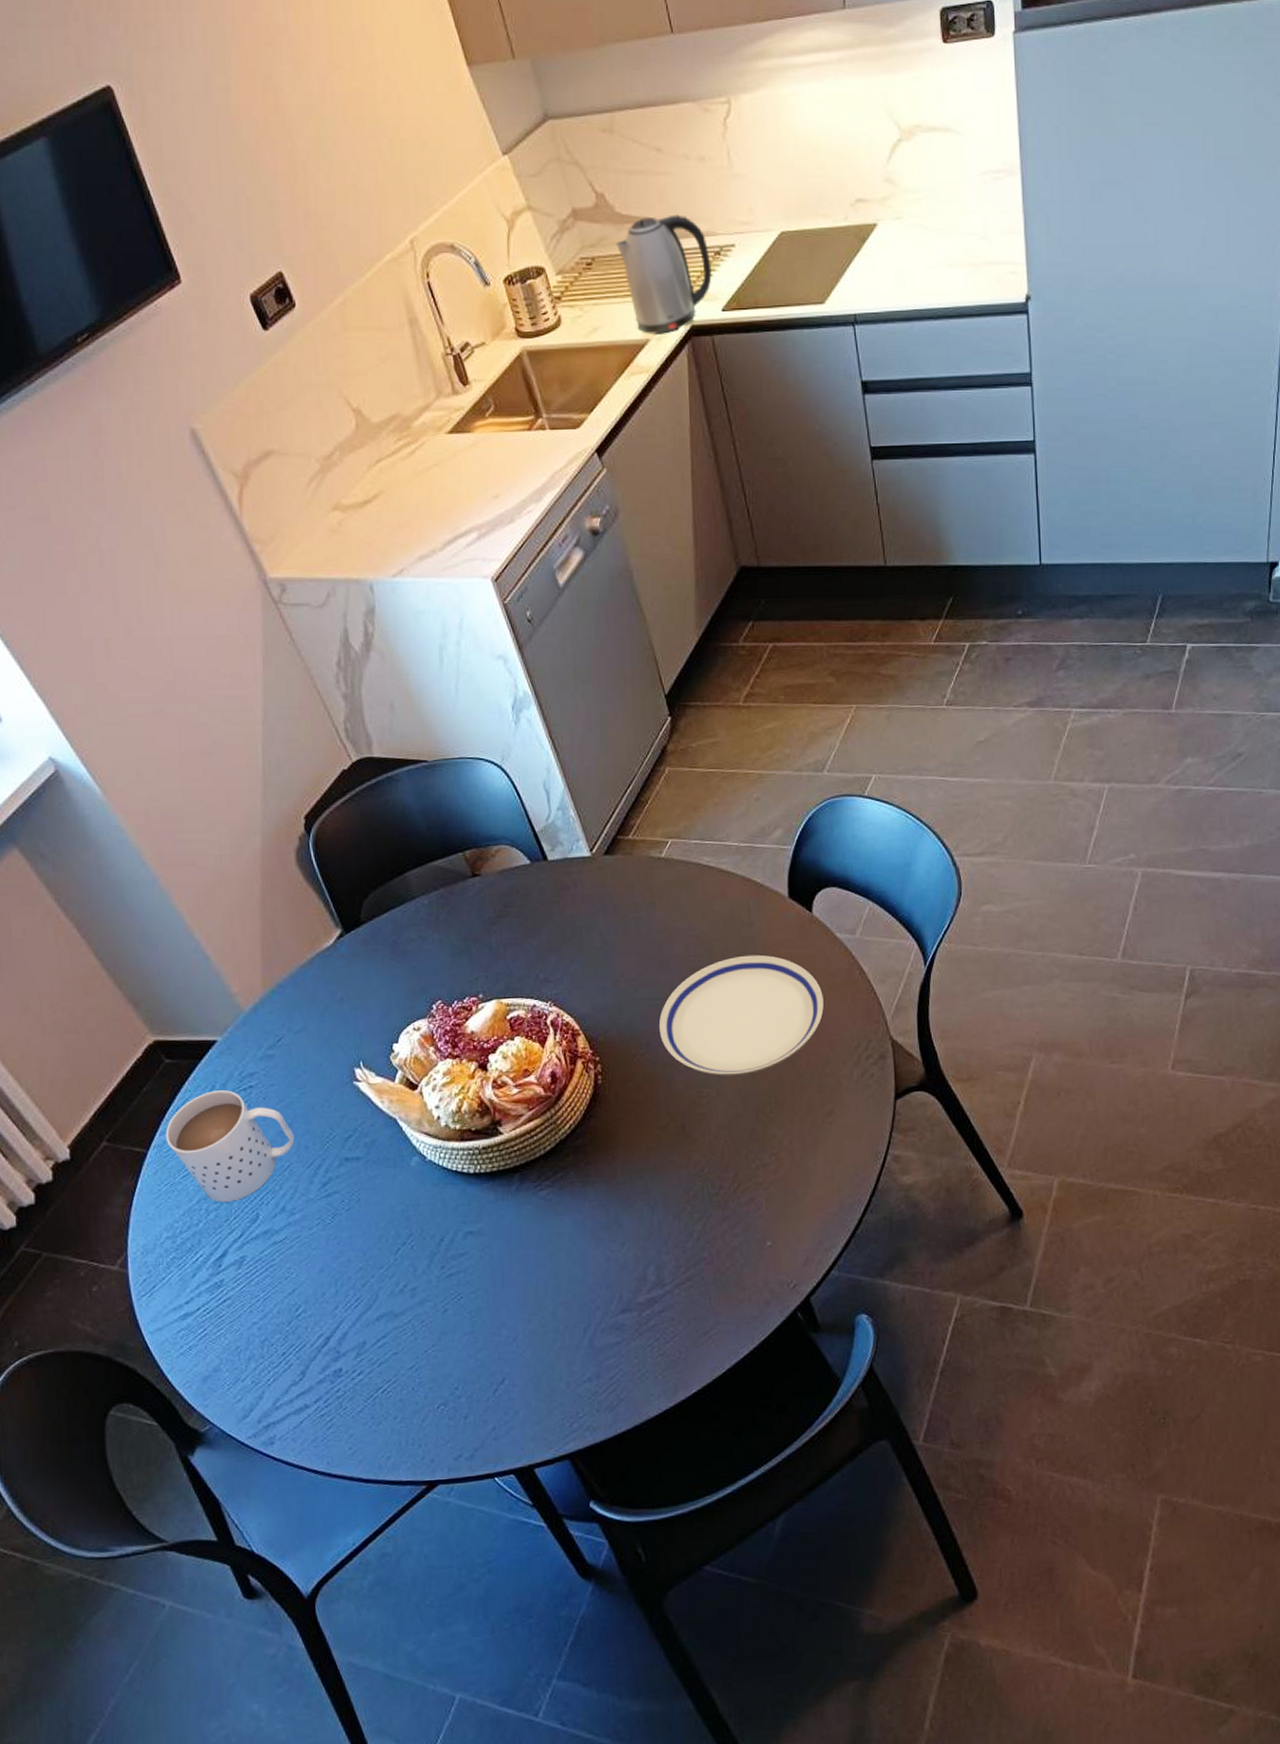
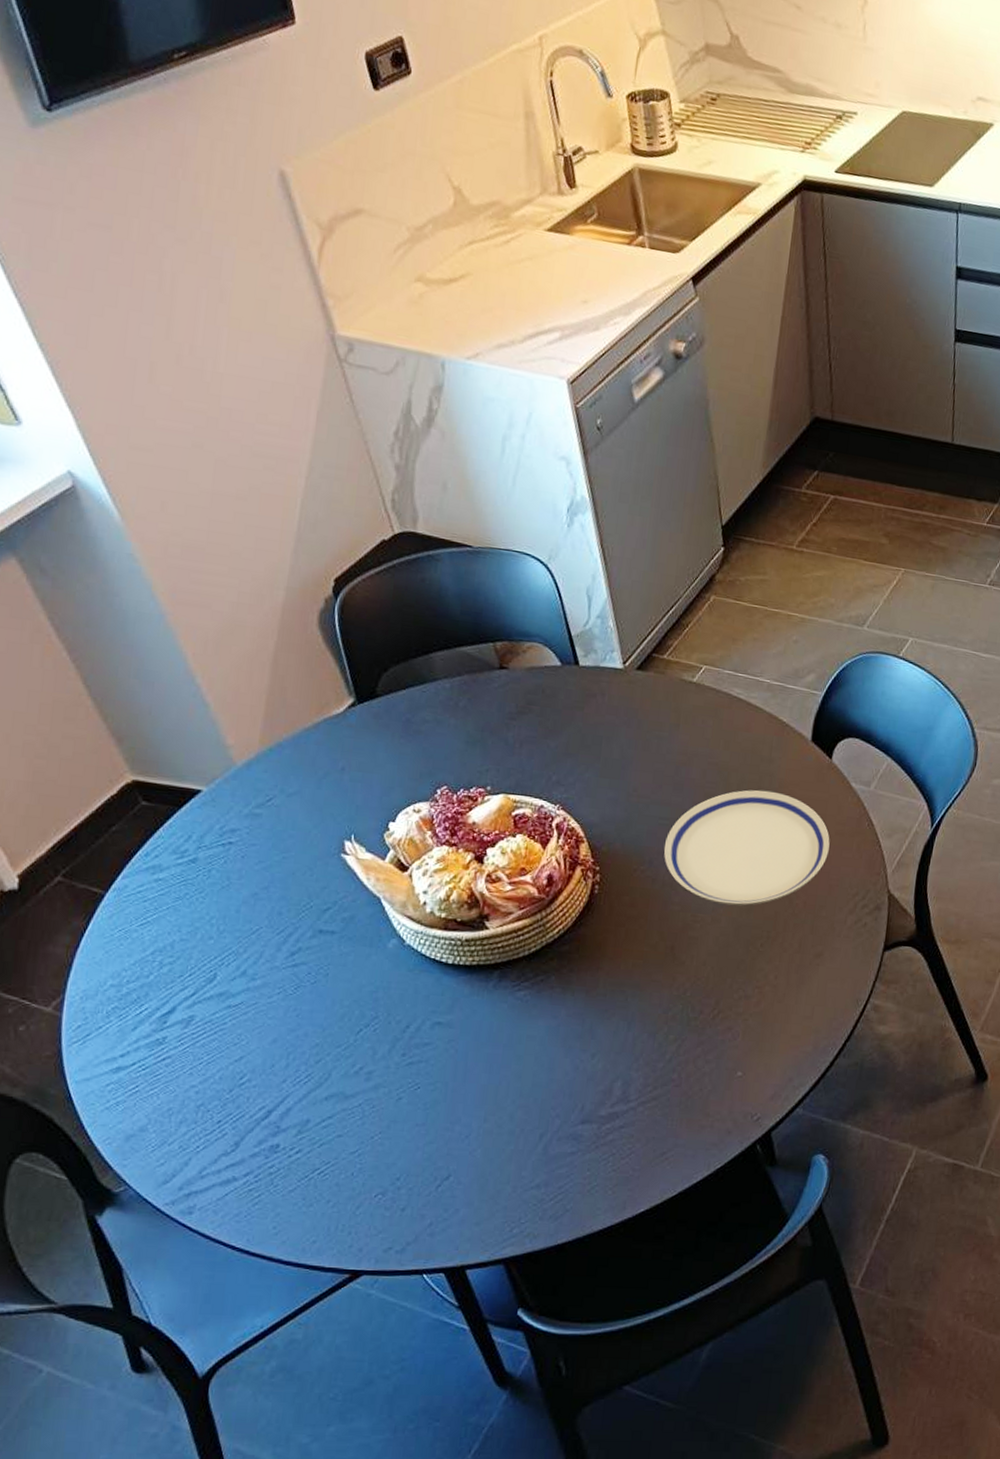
mug: present [165,1090,295,1202] -> none [128,841,269,958]
kettle: present [616,214,712,334] -> none [742,67,832,182]

